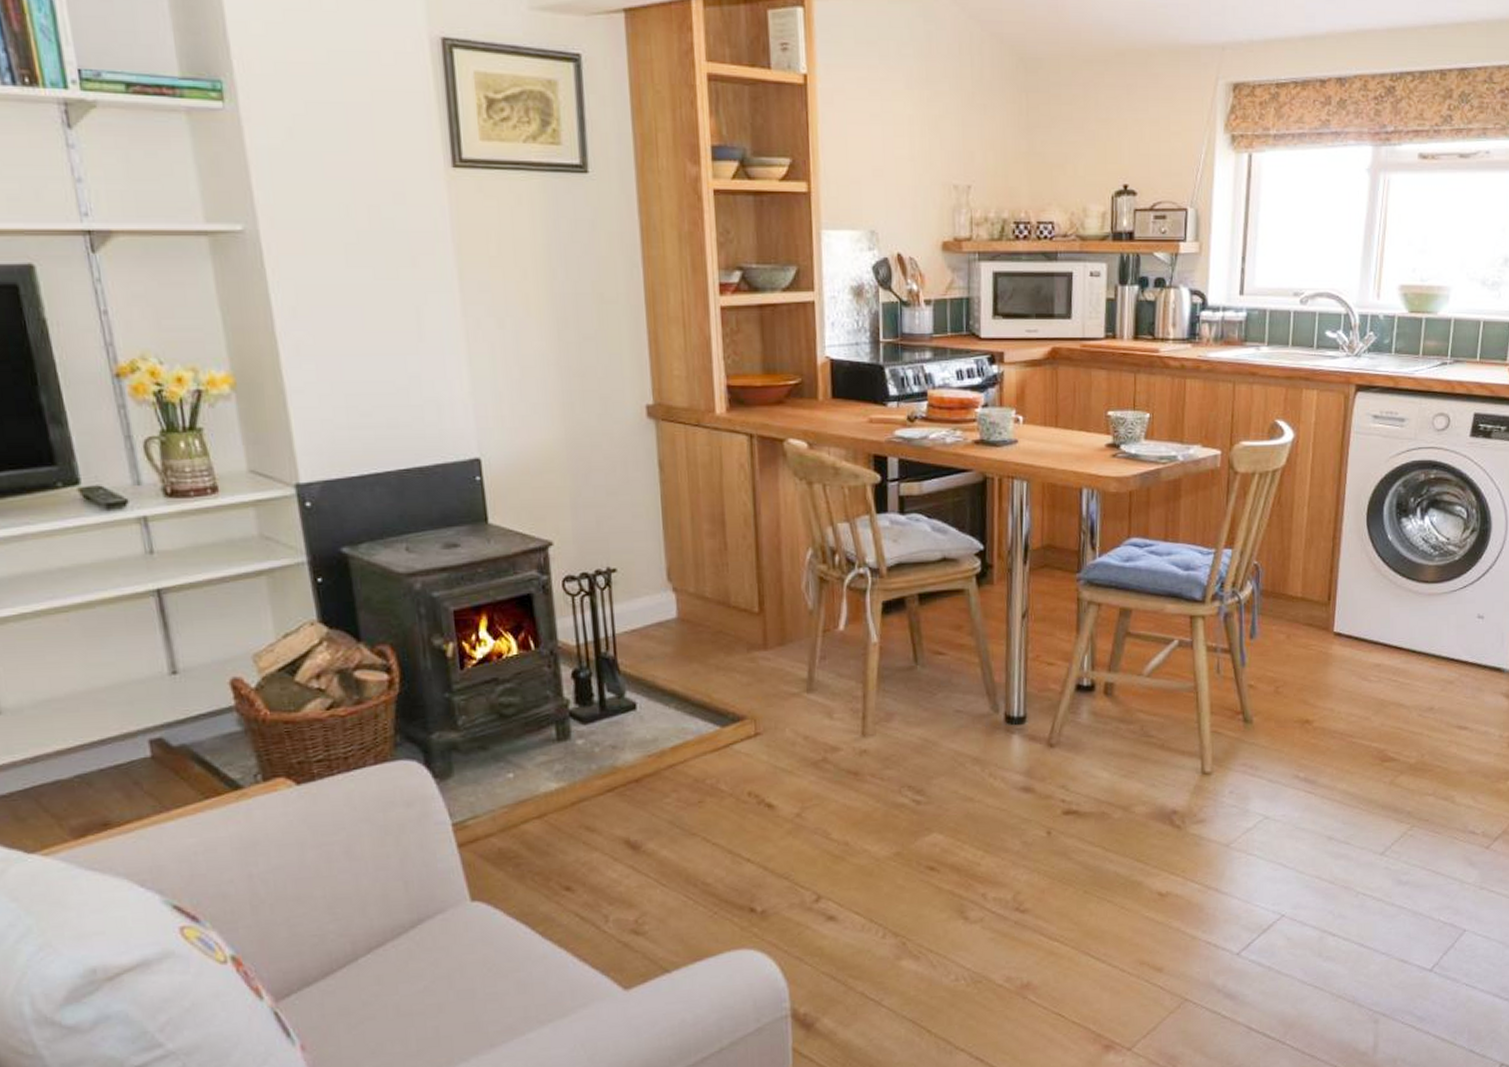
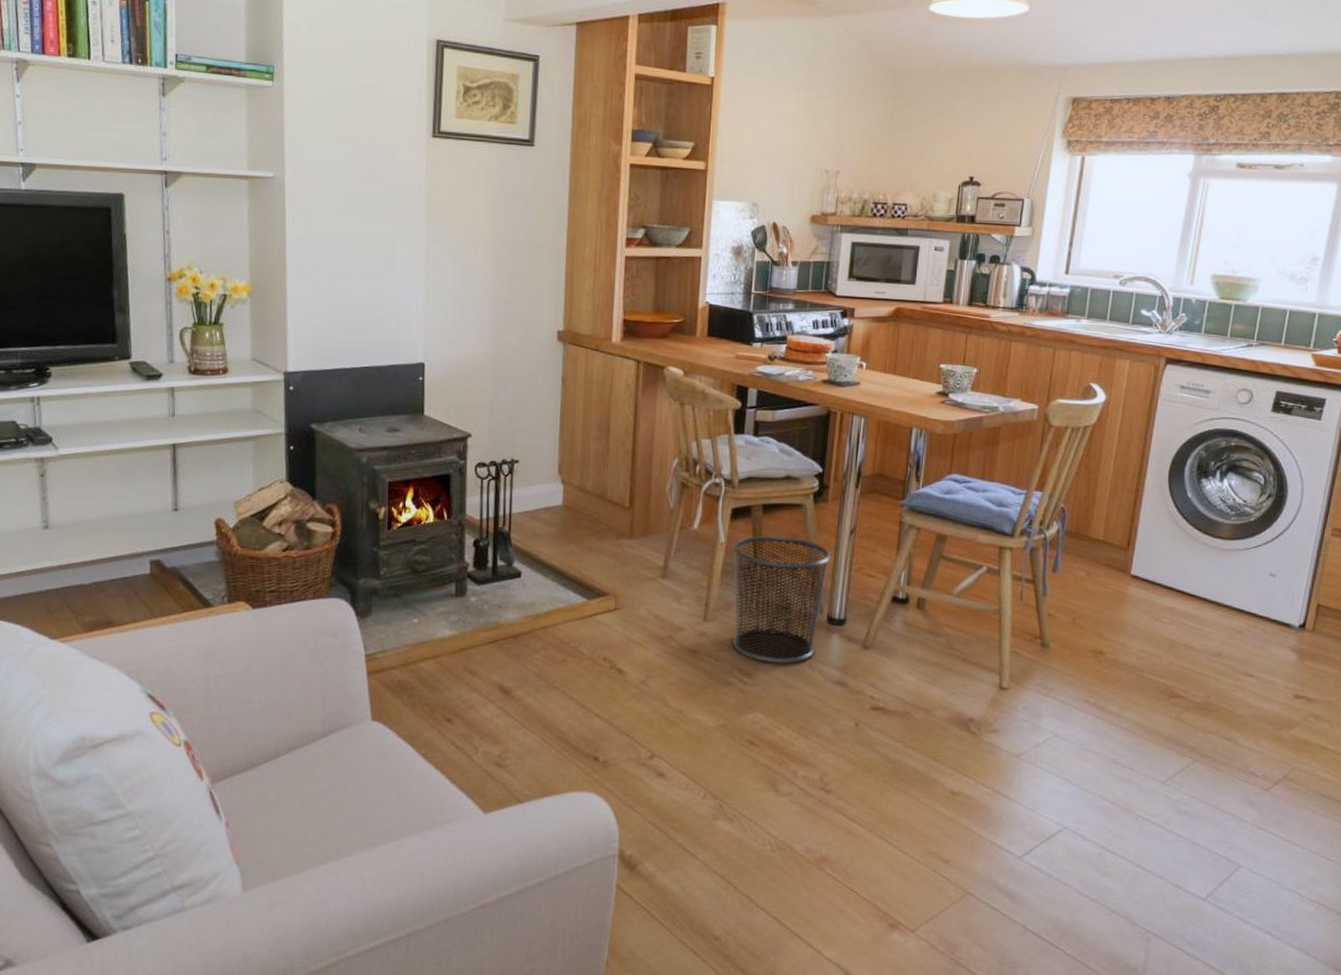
waste bin: none [887,628,1003,776] -> present [732,535,831,664]

